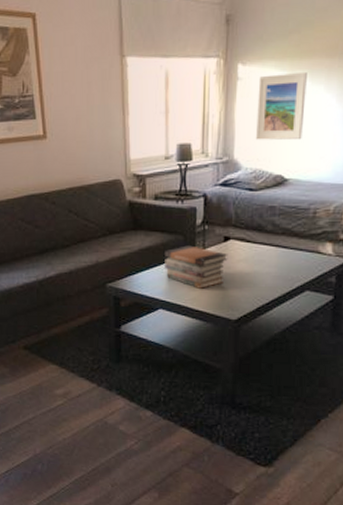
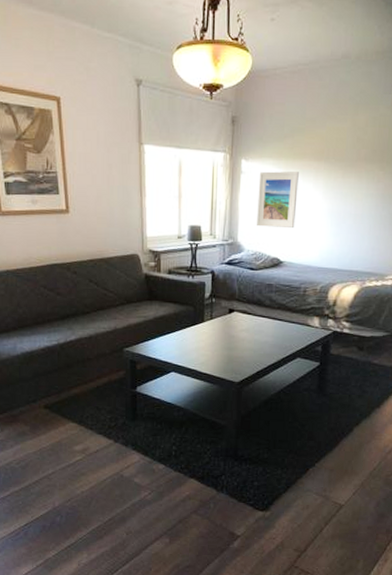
book stack: present [165,245,228,289] -> none [177,316,233,354]

